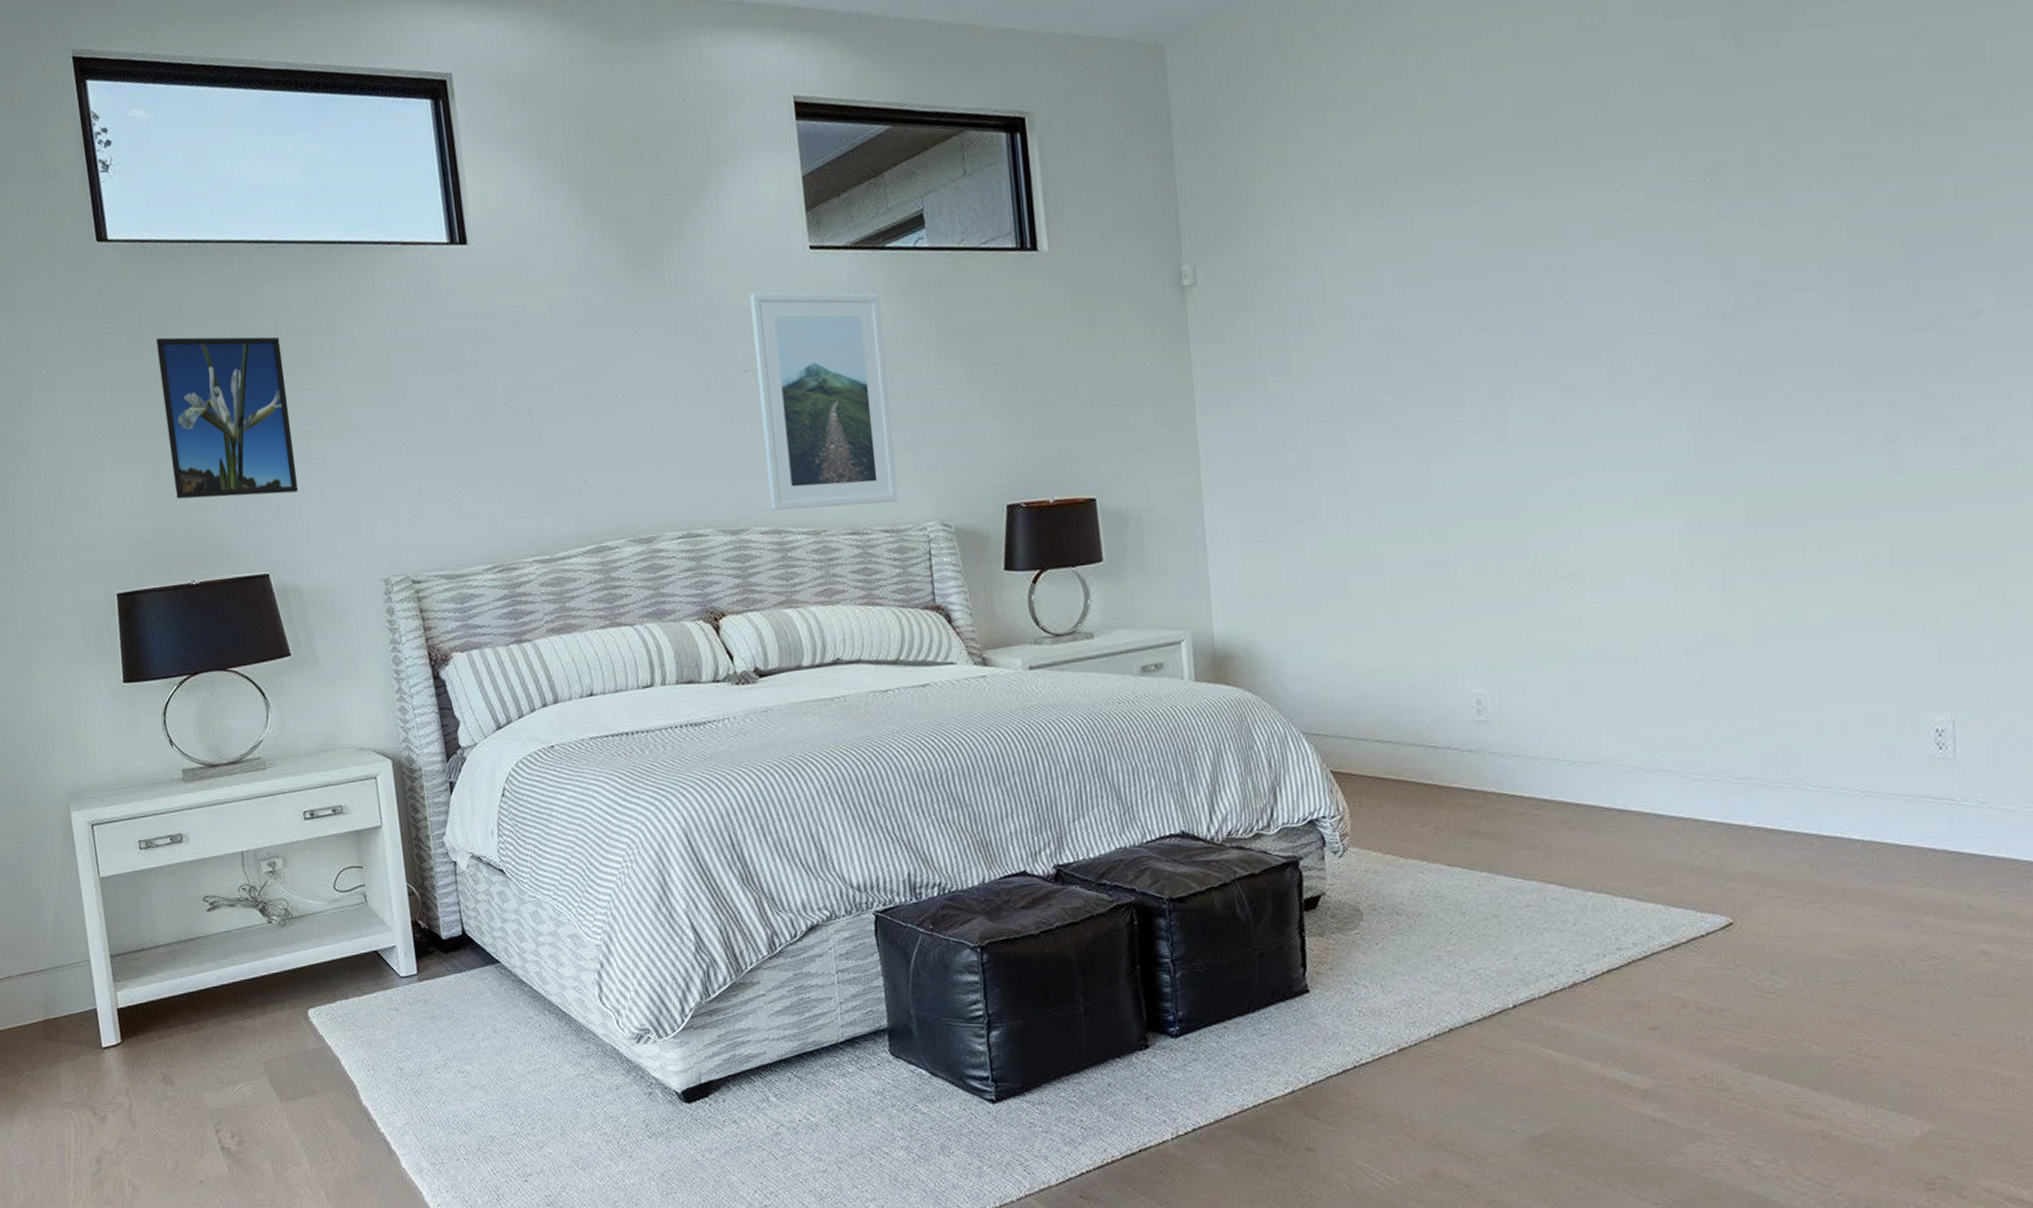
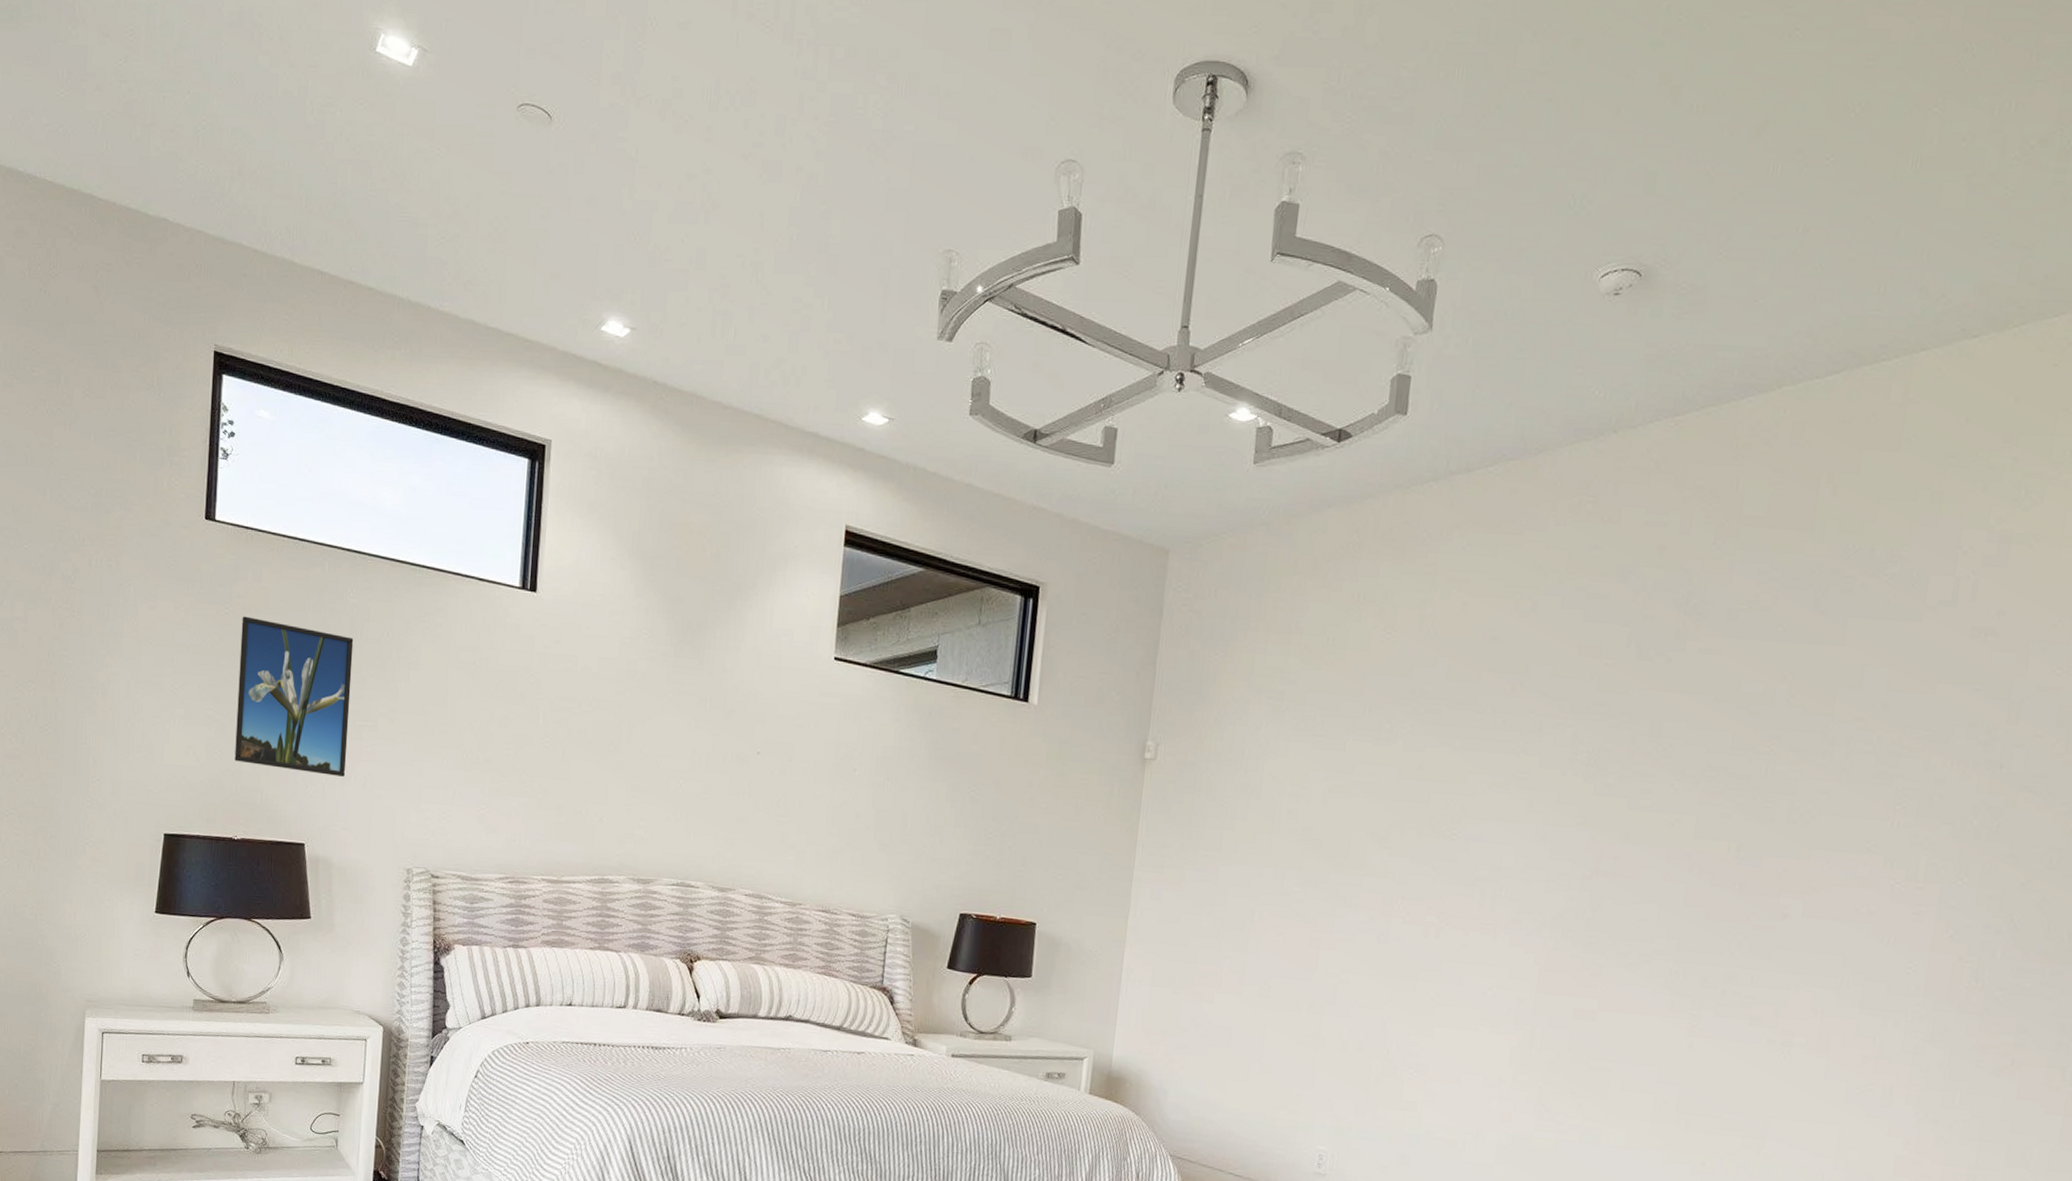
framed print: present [750,292,899,510] -> none [758,687,886,892]

